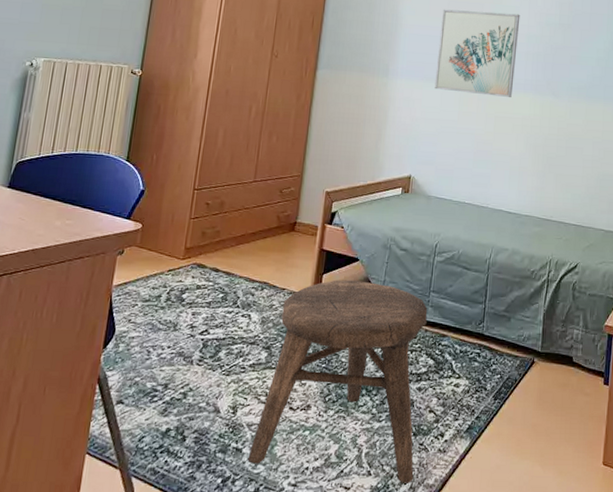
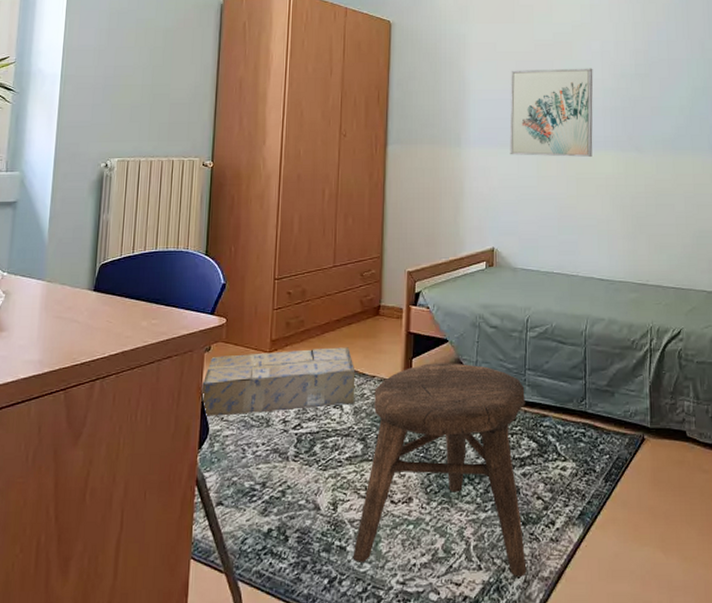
cardboard box: none [110,258,267,318] -> present [201,347,356,416]

